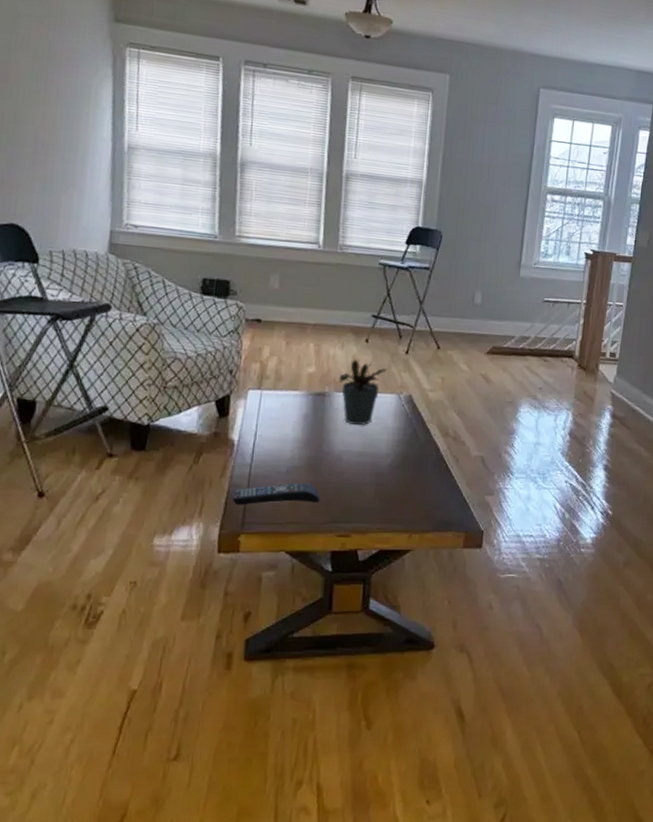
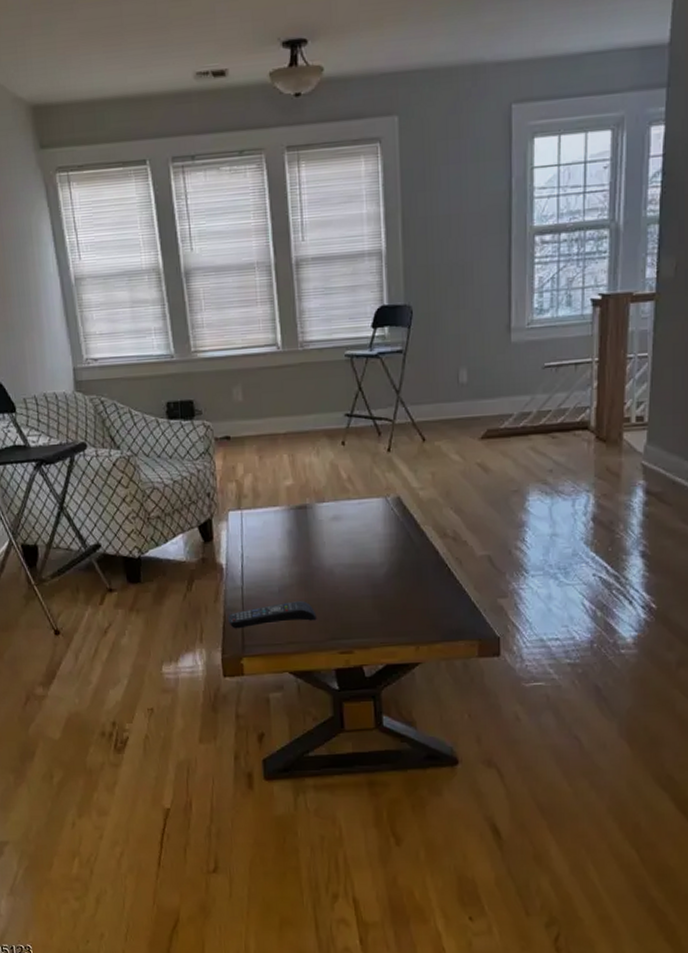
potted plant: present [338,359,388,425] -> none [318,462,370,535]

